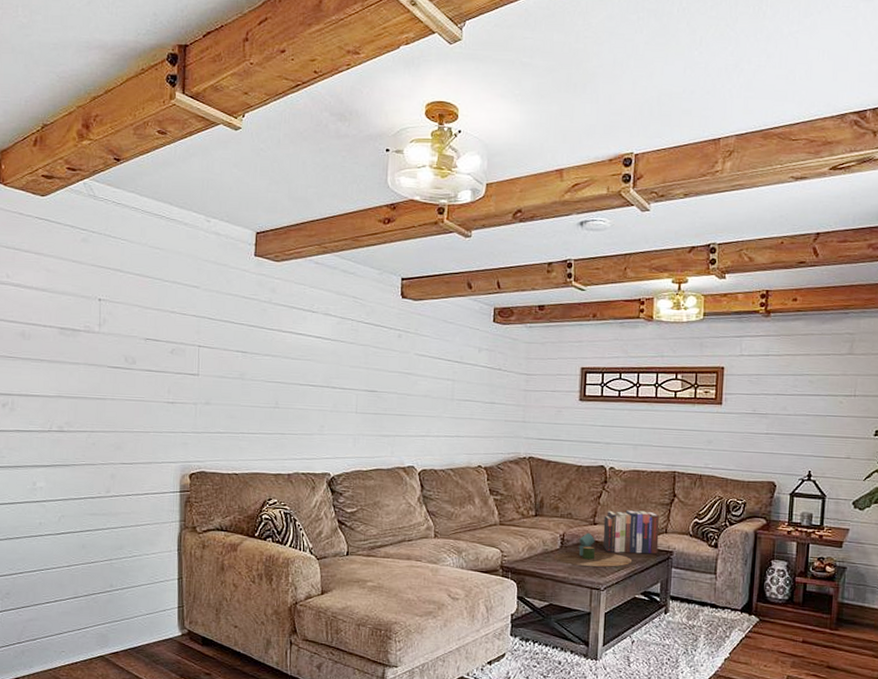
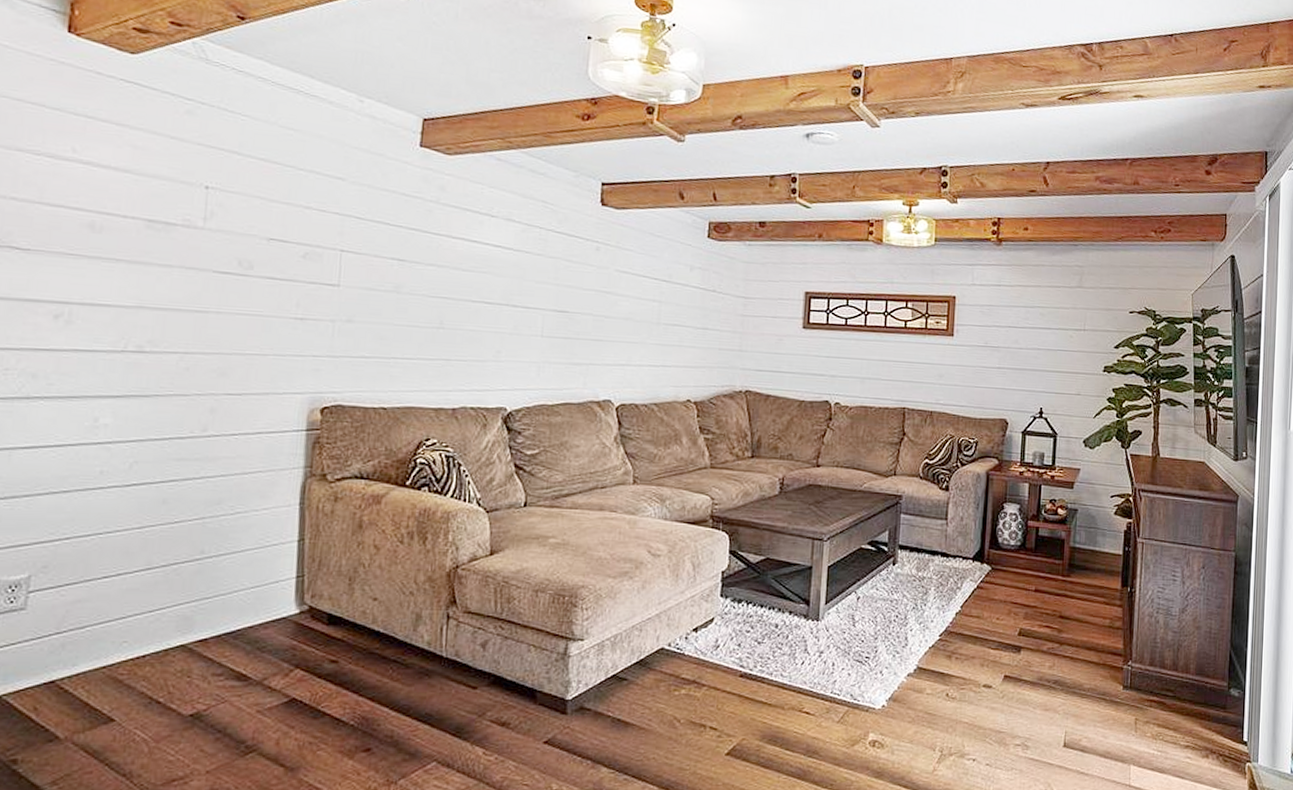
decorative tray: present [553,533,633,567] -> none [771,476,859,515]
books: present [603,510,660,555] -> none [827,450,888,499]

